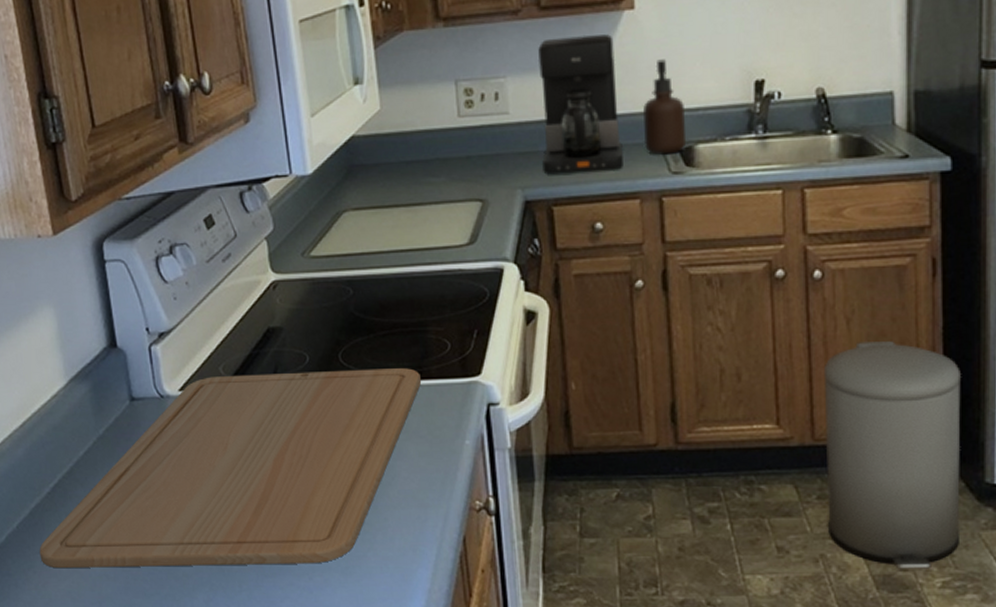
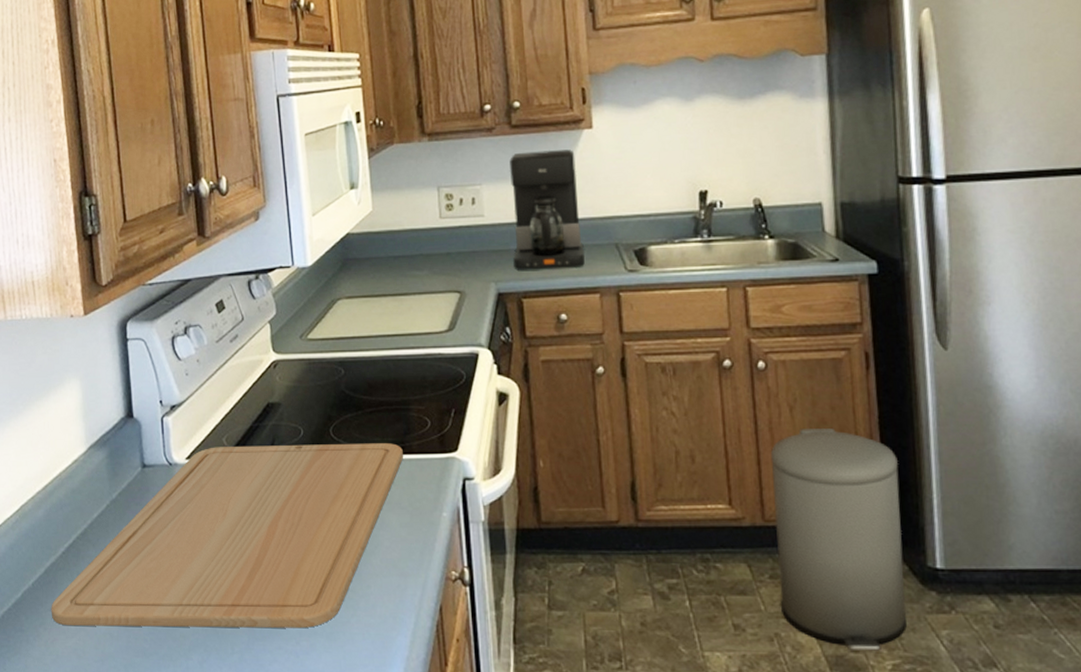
soap dispenser: present [643,59,687,155] -> none [602,171,641,254]

